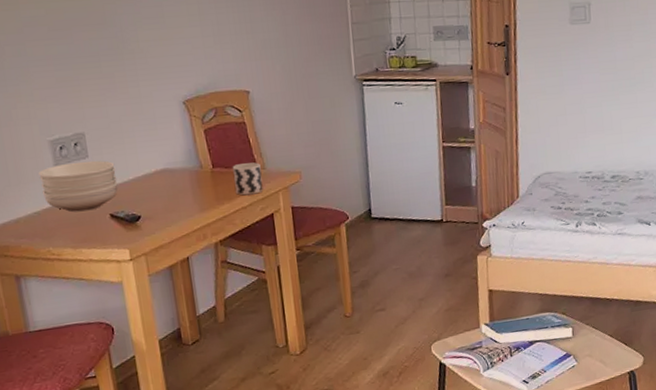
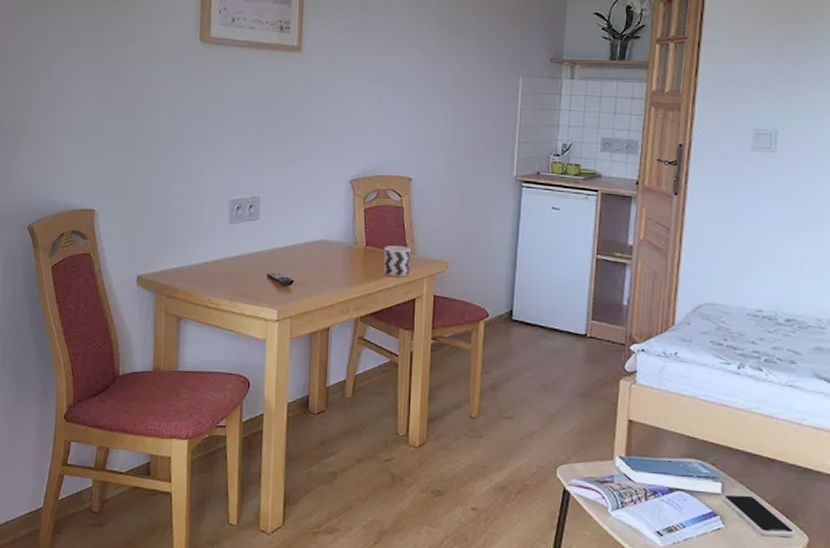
bowl: present [38,160,118,212] -> none [214,222,280,268]
smartphone: none [573,333,633,364] -> present [722,494,795,537]

